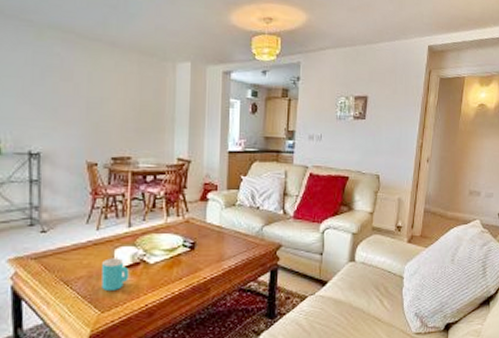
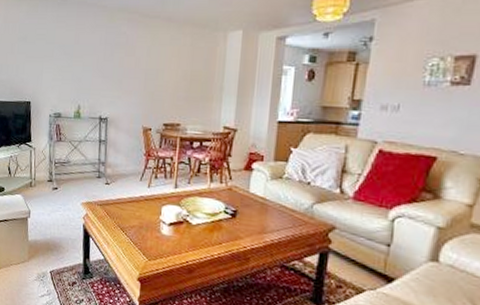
cup: present [101,258,129,292] -> none [149,213,173,244]

